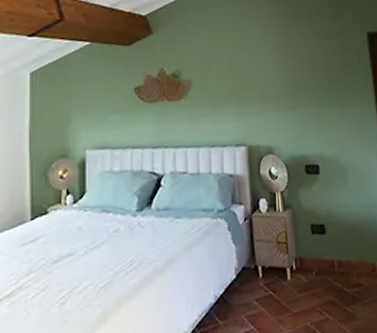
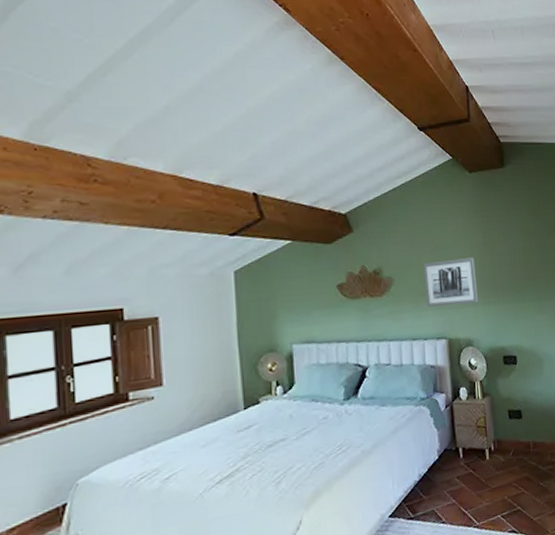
wall art: none [222,60,280,112] -> present [423,256,479,307]

